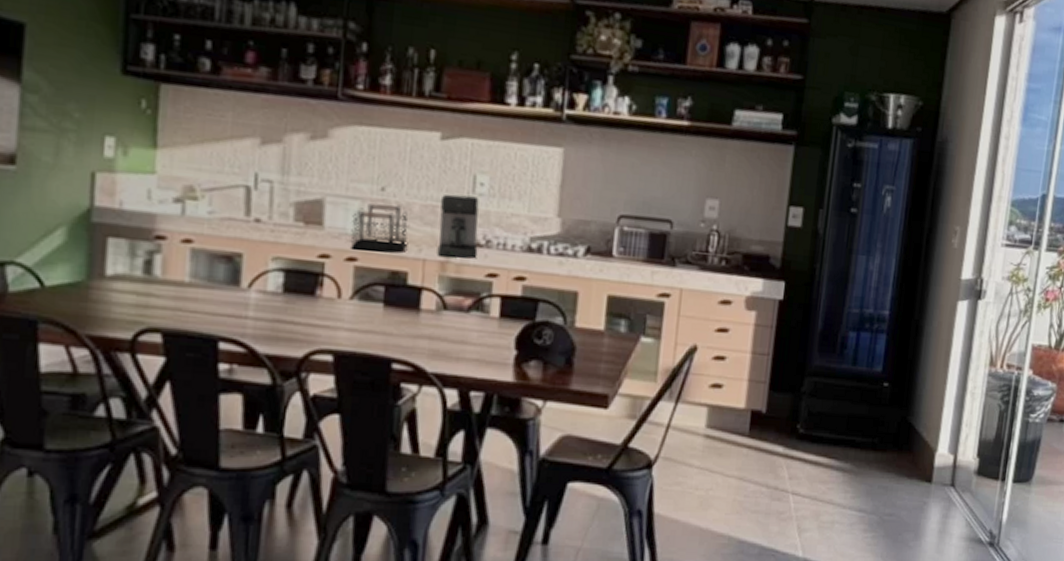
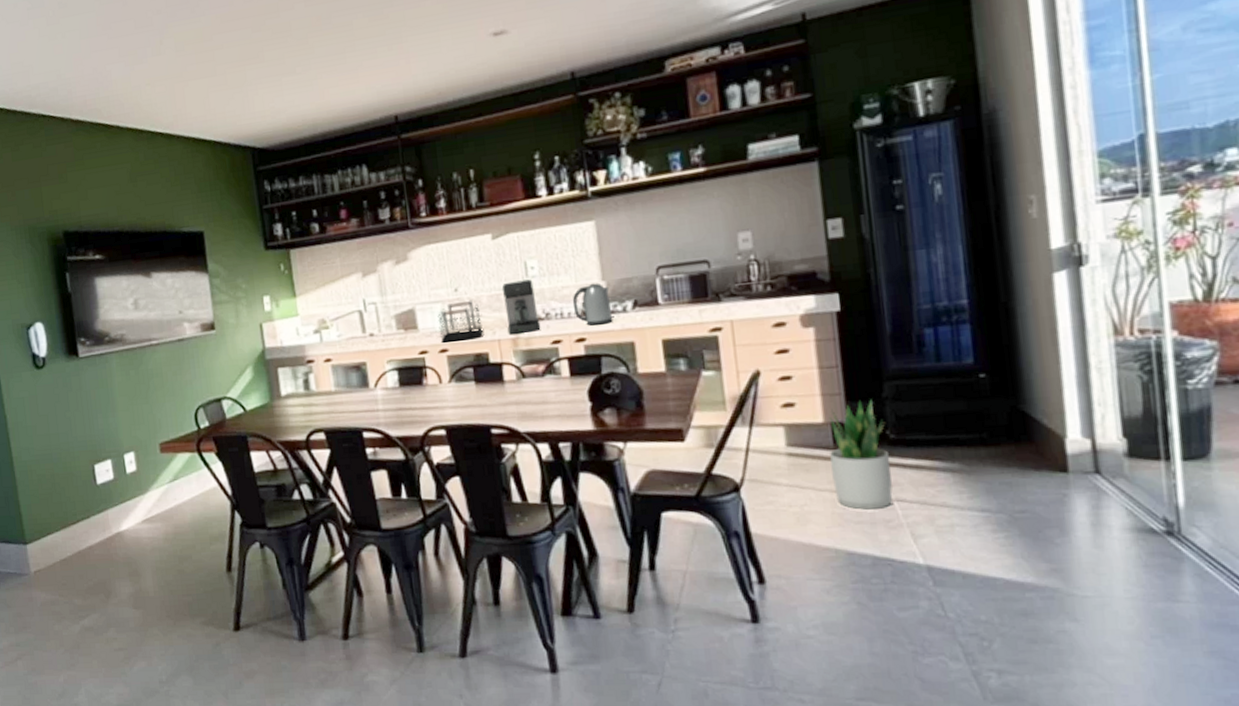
kettle: none [519,217,563,267] -> present [572,283,613,326]
planter: none [739,391,797,501] -> present [829,399,893,511]

